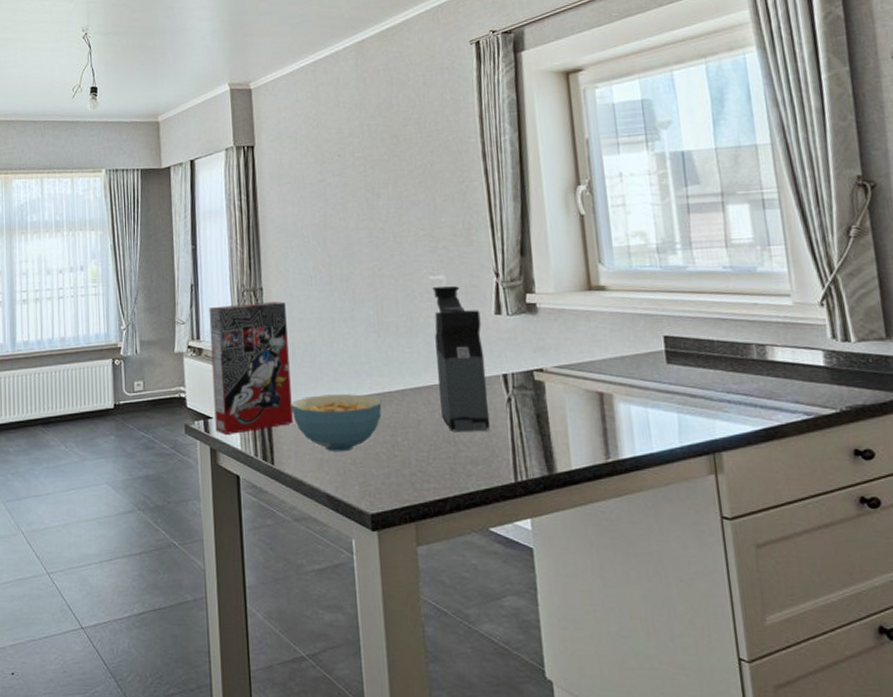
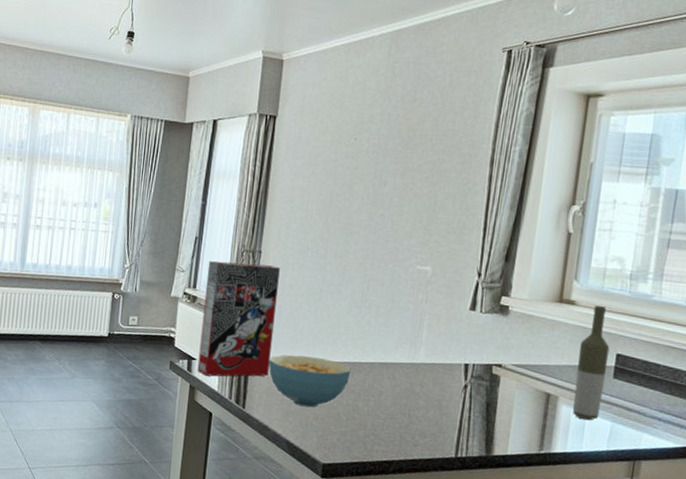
coffee maker: present [432,286,491,433] -> none [402,276,457,410]
bottle: none [622,287,662,416] -> present [572,305,610,421]

